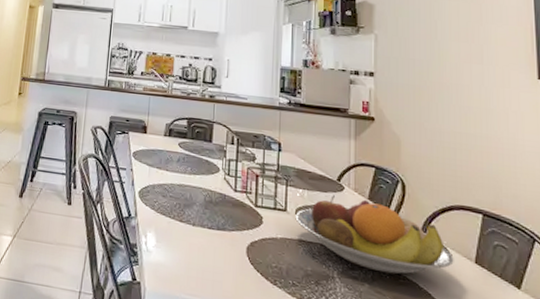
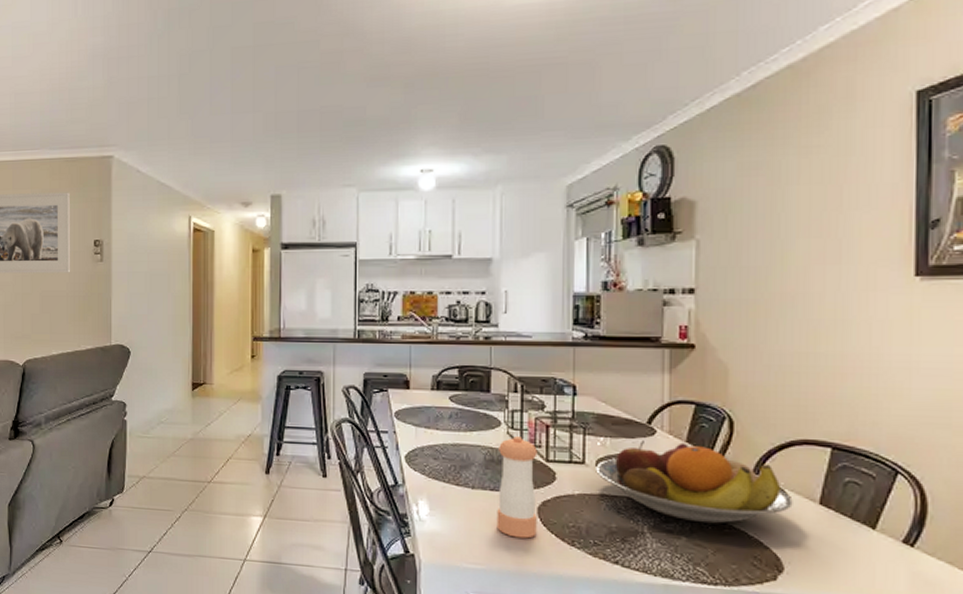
pepper shaker: none [212,182,248,275] -> present [496,436,538,539]

